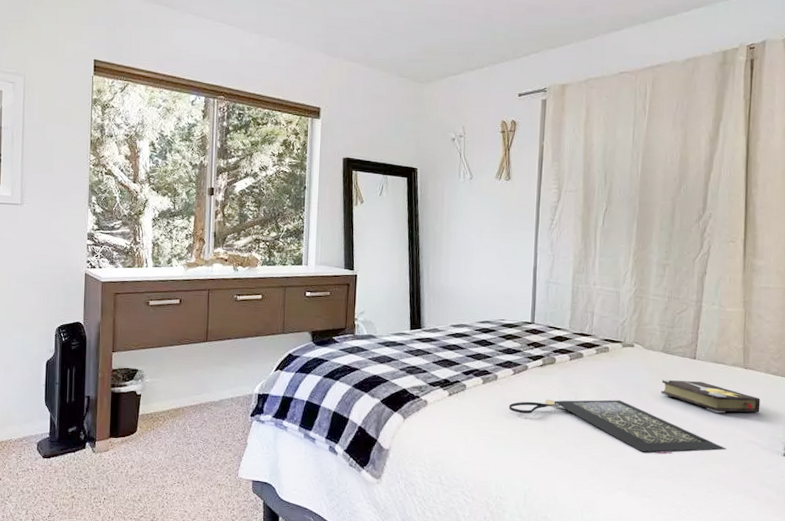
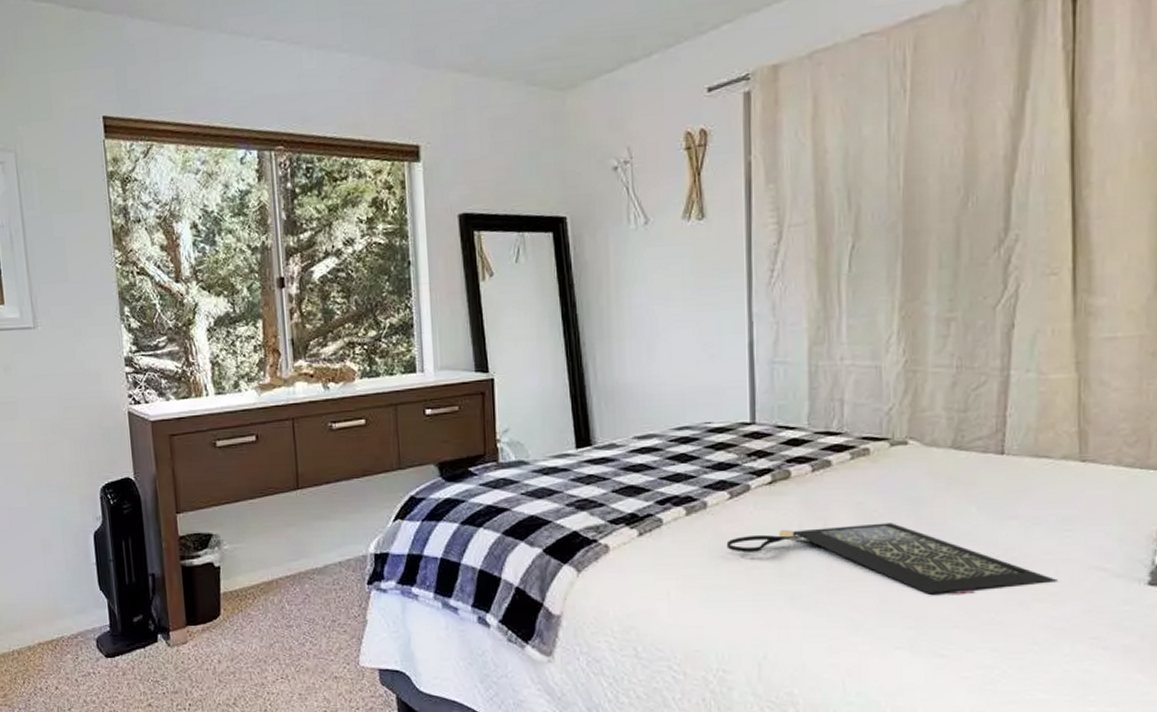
hardback book: present [661,379,760,413] -> none [953,486,1108,530]

